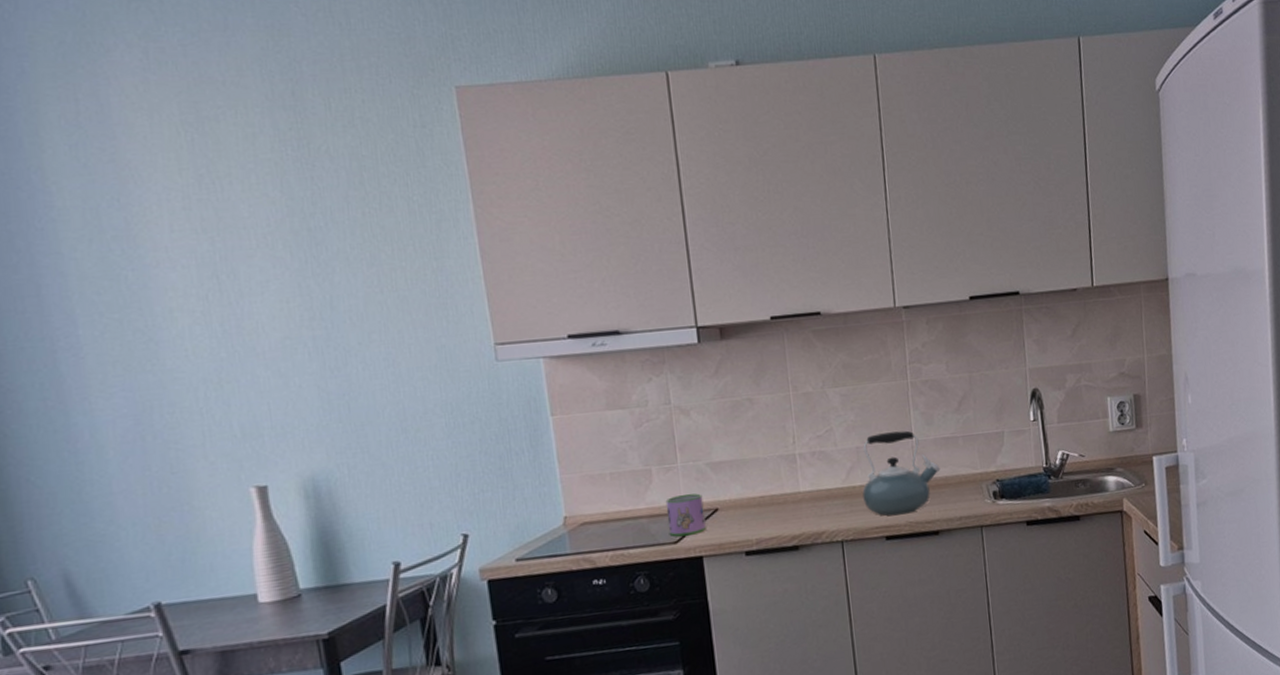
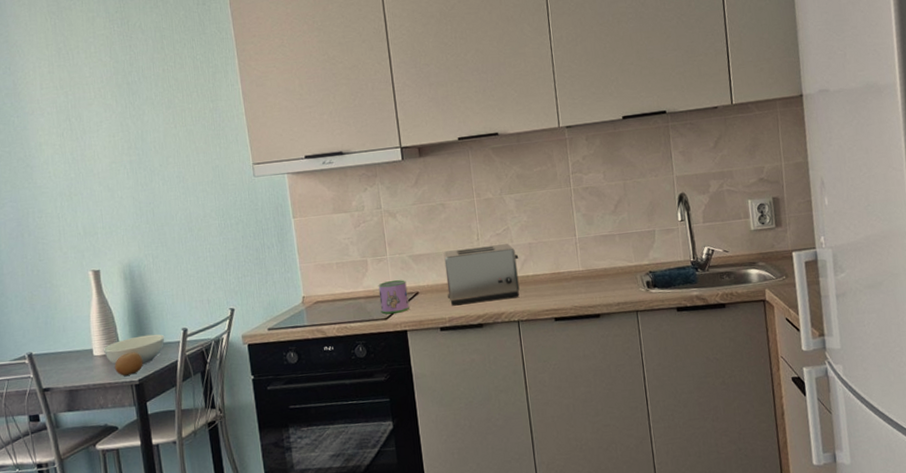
bowl: none [273,570,367,614] -> present [103,334,165,365]
fruit: none [291,595,335,629] -> present [115,352,143,376]
toaster: none [750,447,845,524] -> present [443,243,520,306]
kettle: present [862,430,941,516] -> none [534,229,600,301]

